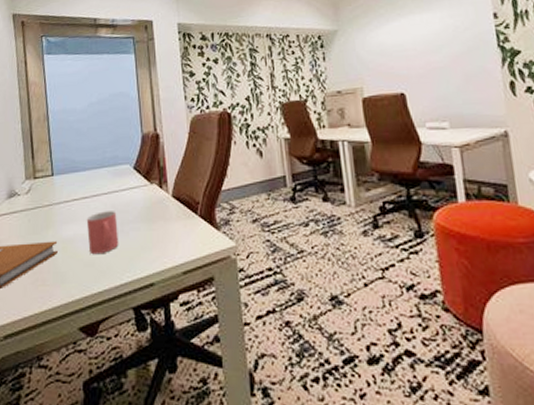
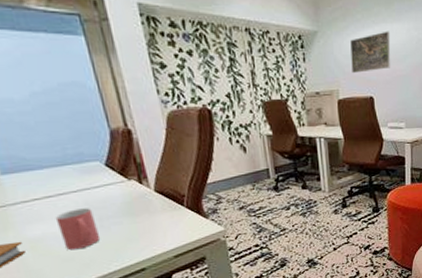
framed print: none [374,22,423,68] -> present [350,31,391,73]

